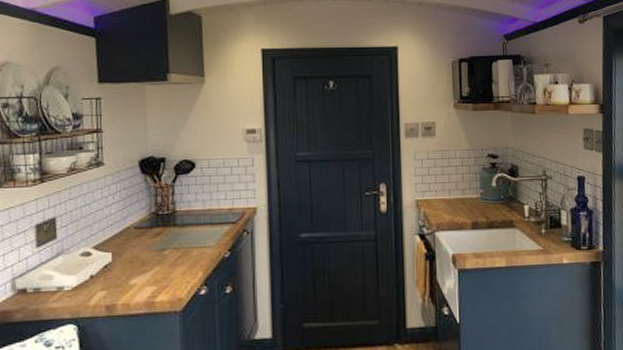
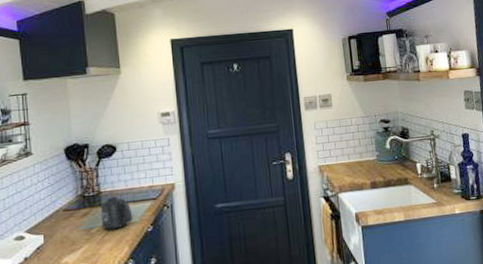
mug: none [174,217,209,253] -> present [100,196,133,230]

